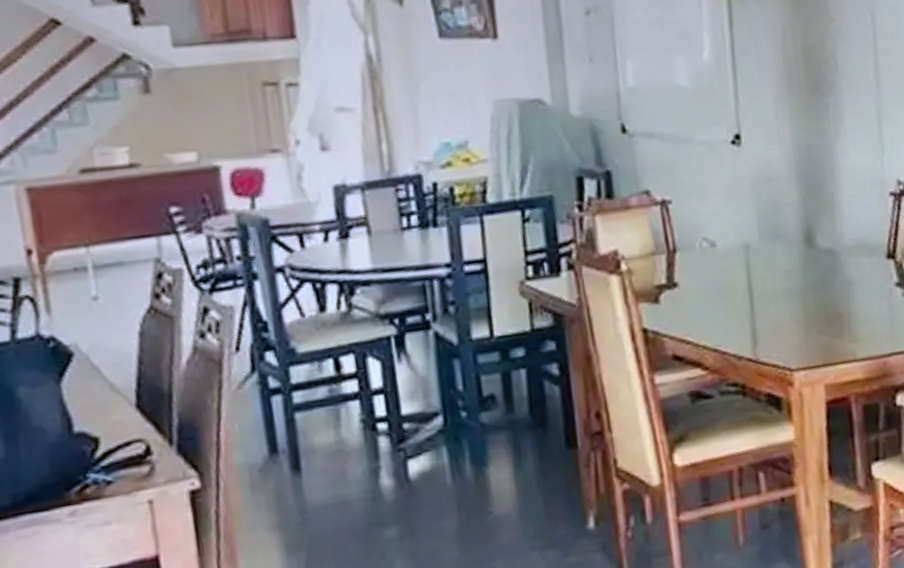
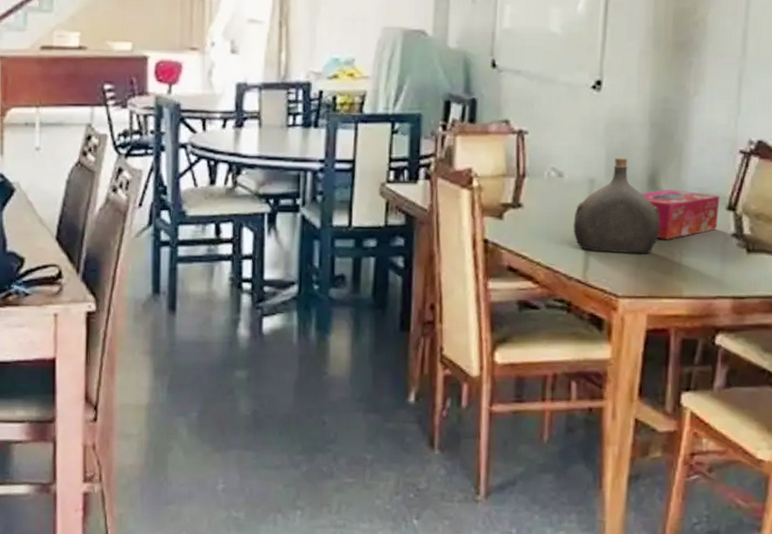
water jug: none [734,215,824,325] -> present [573,157,660,254]
tissue box: none [800,244,880,300] -> present [643,190,720,239]

